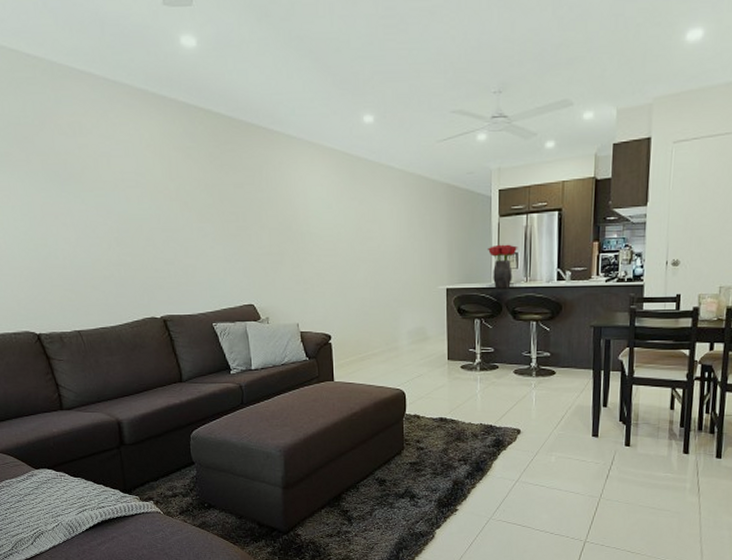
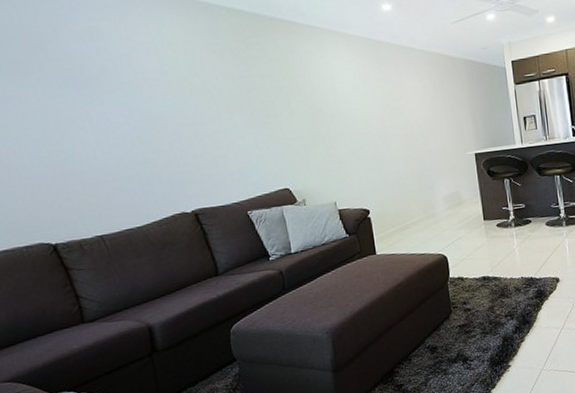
bouquet: present [487,244,519,289] -> none [507,108,536,149]

